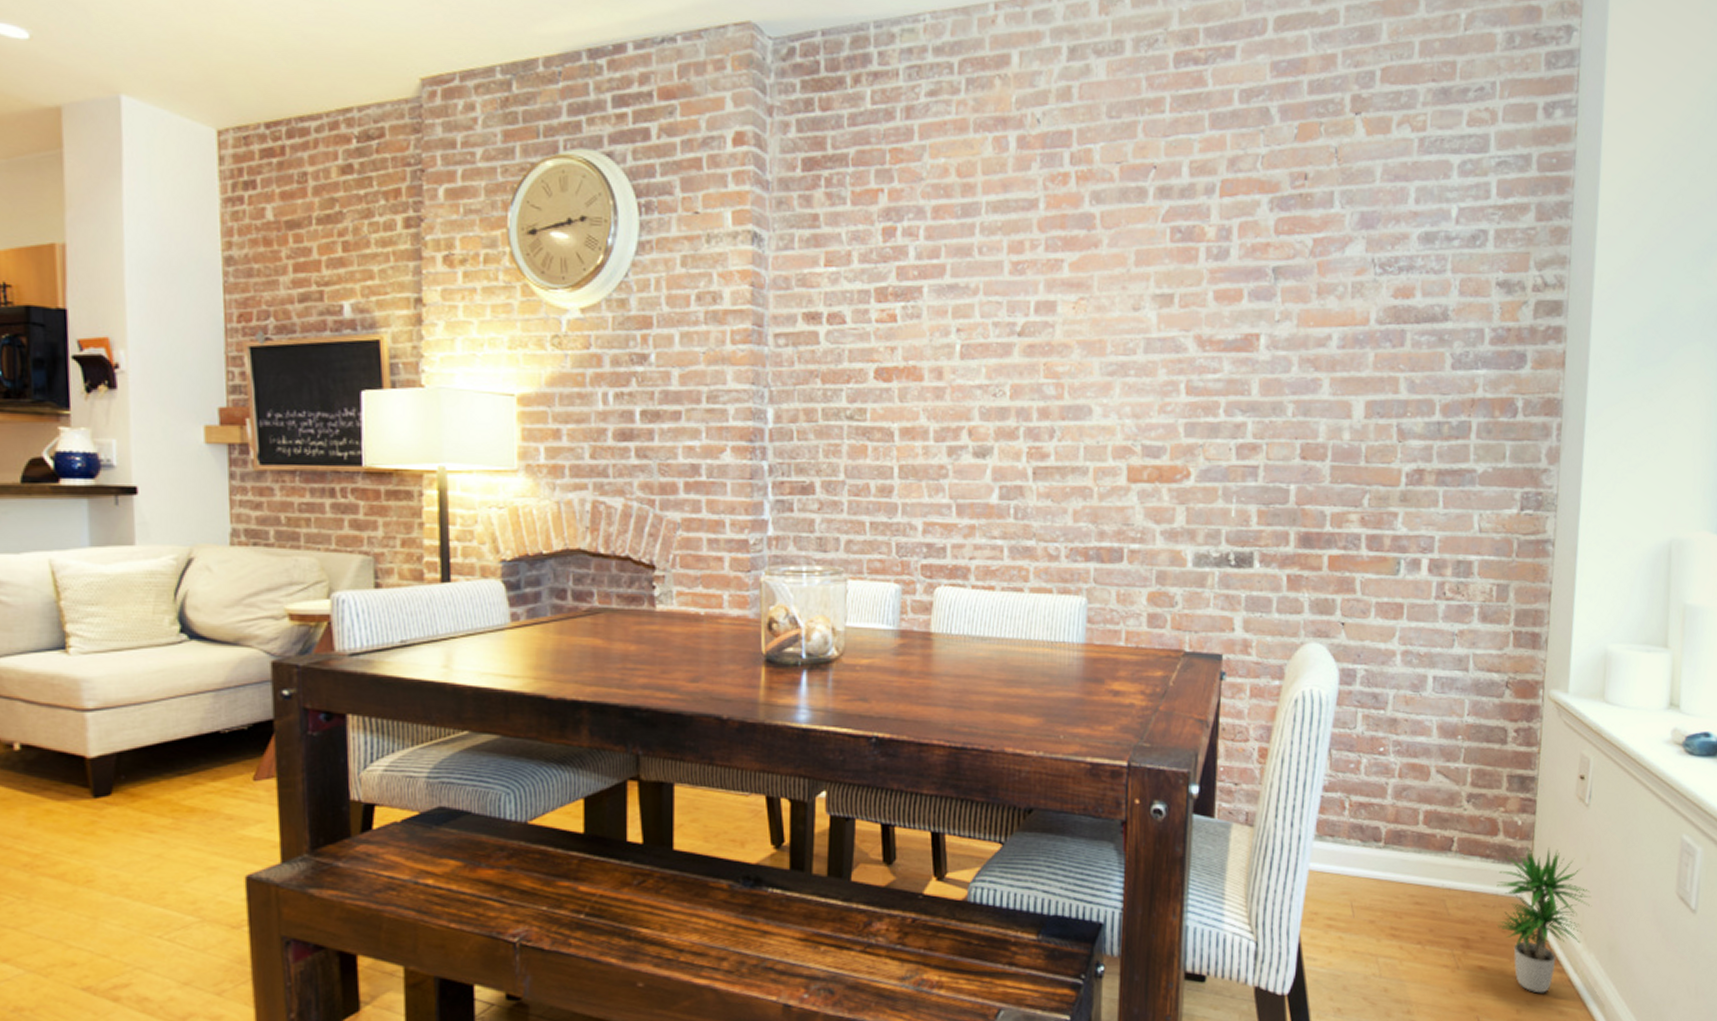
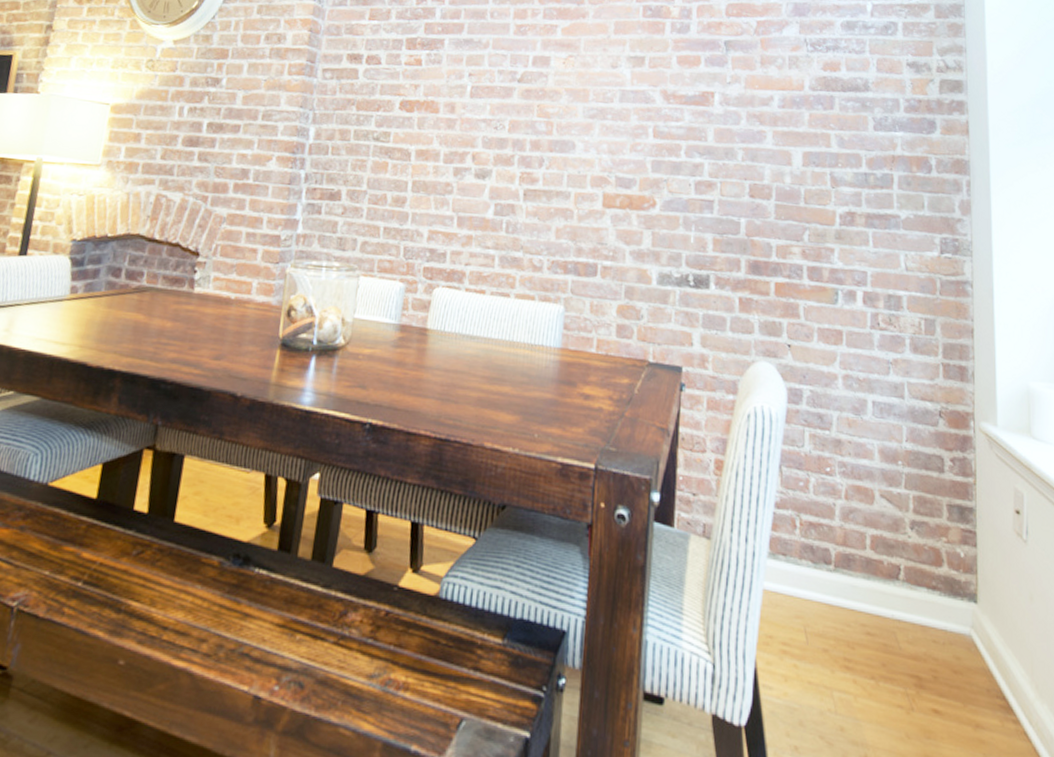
potted plant: present [1497,846,1590,994] -> none [945,580,1038,746]

